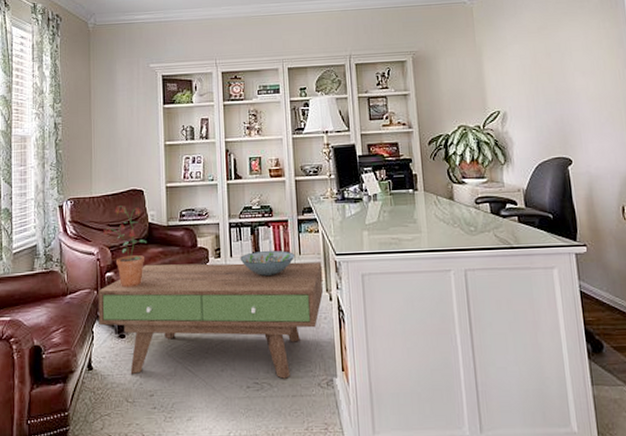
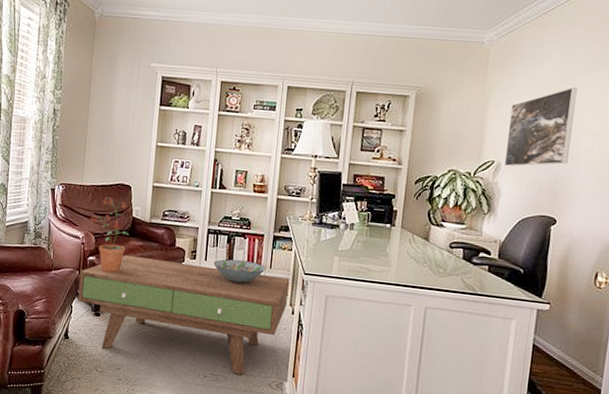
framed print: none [503,32,568,115] -> present [504,87,577,167]

